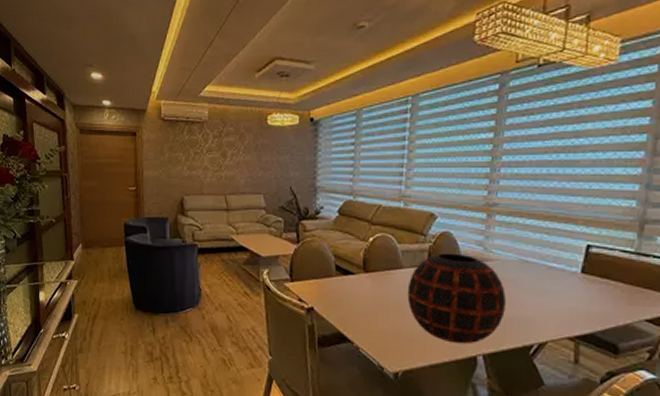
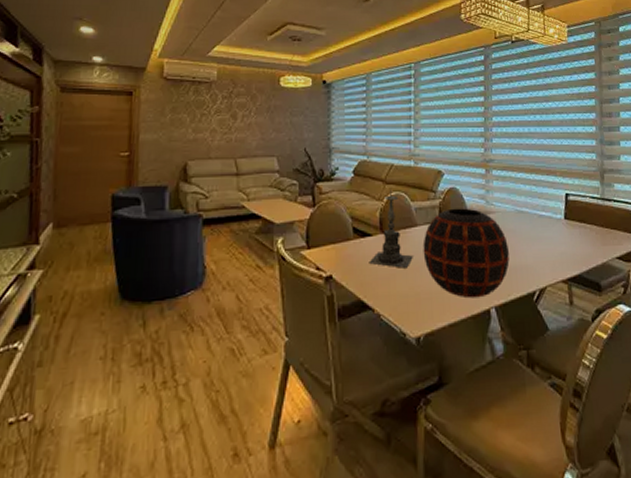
candle holder: none [350,228,396,308] -> present [369,187,413,268]

